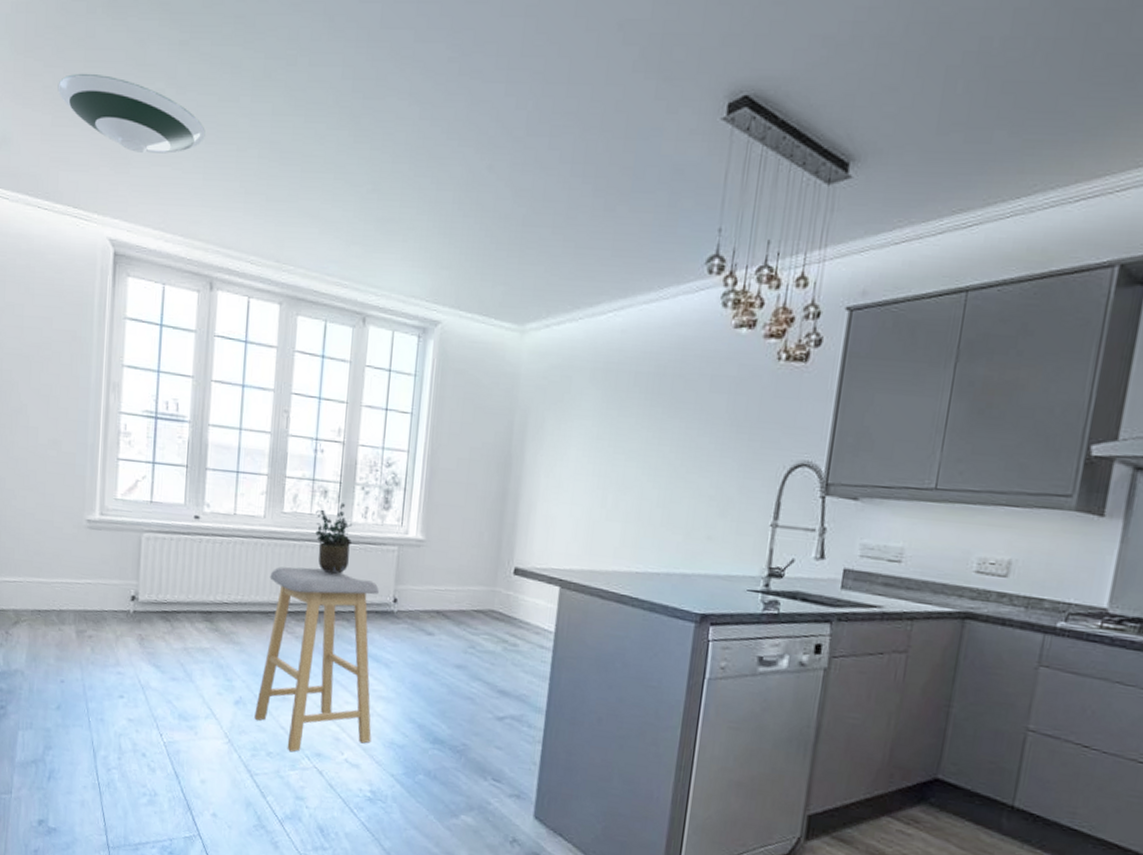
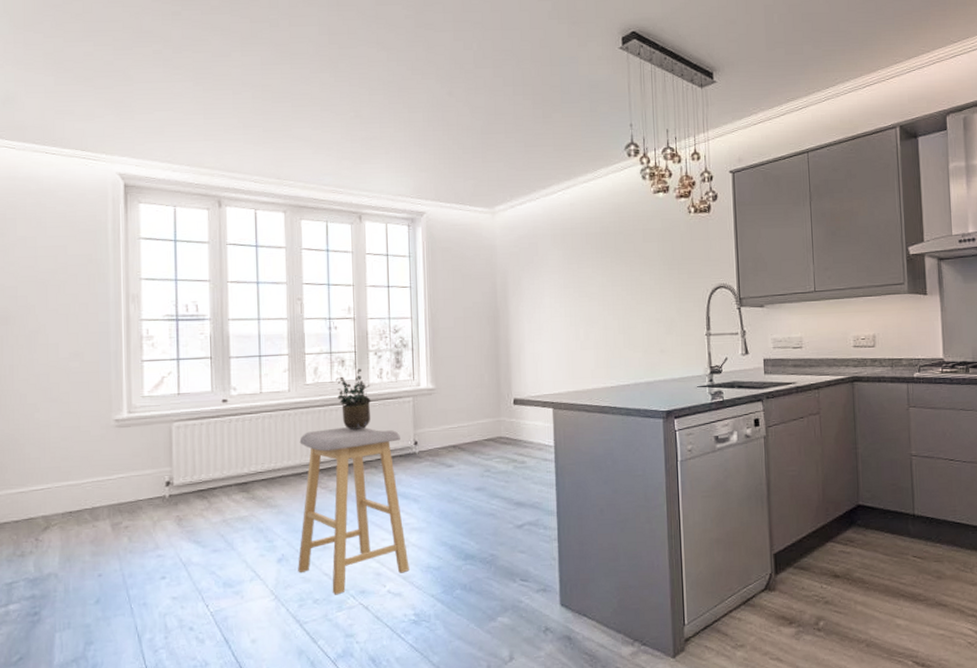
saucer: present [57,73,205,154] -> none [59,41,203,101]

